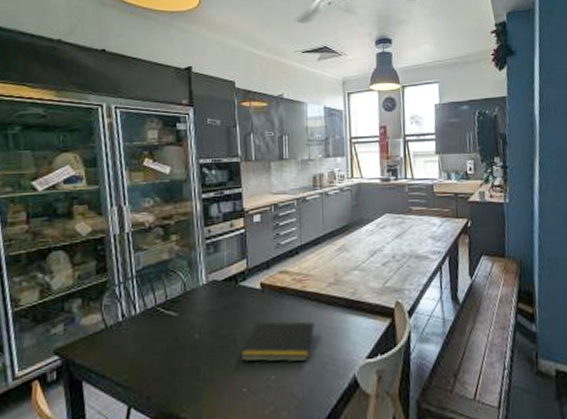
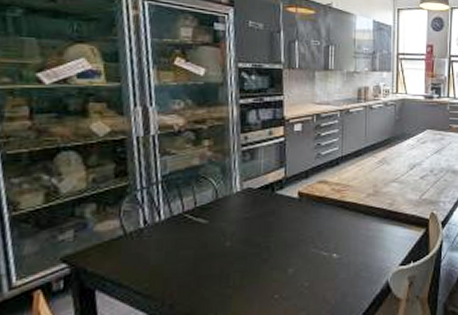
notepad: present [240,320,315,363] -> none [273,229,351,270]

